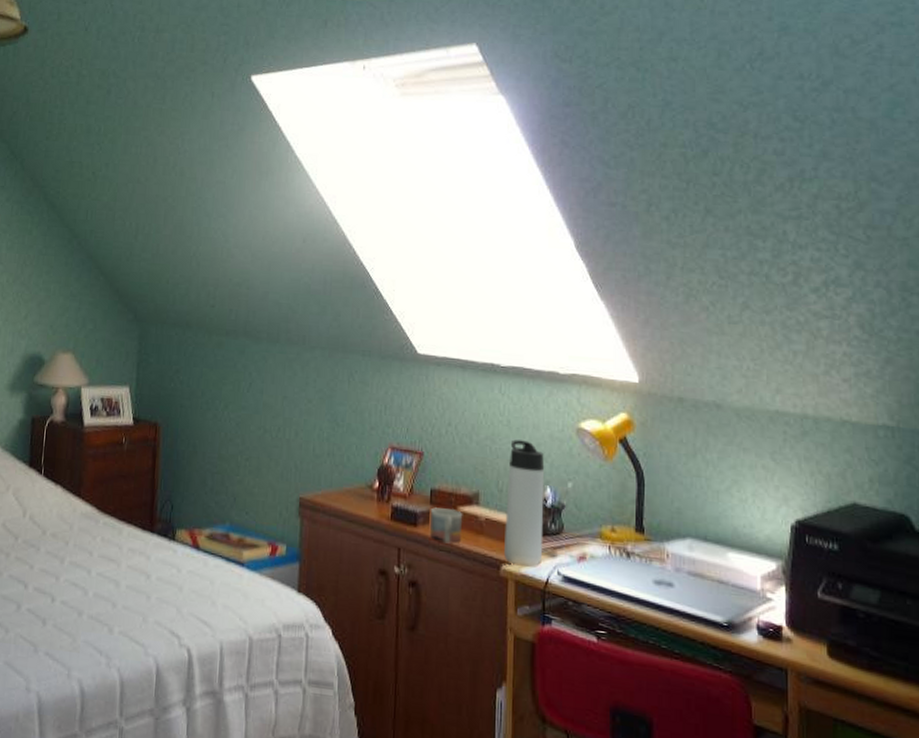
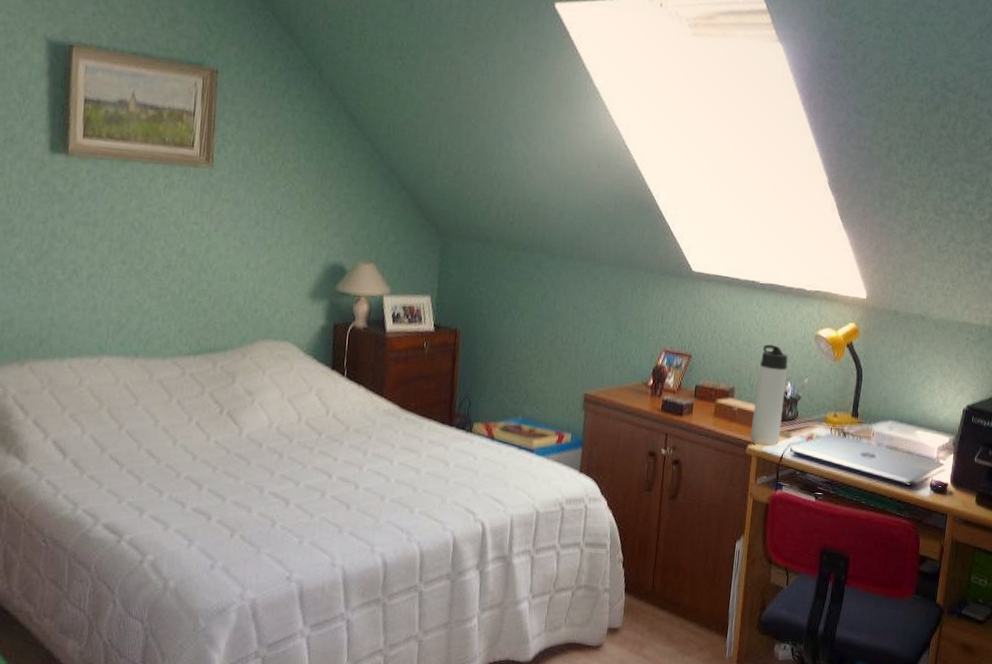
mug: present [429,507,463,545] -> none [691,400,720,430]

